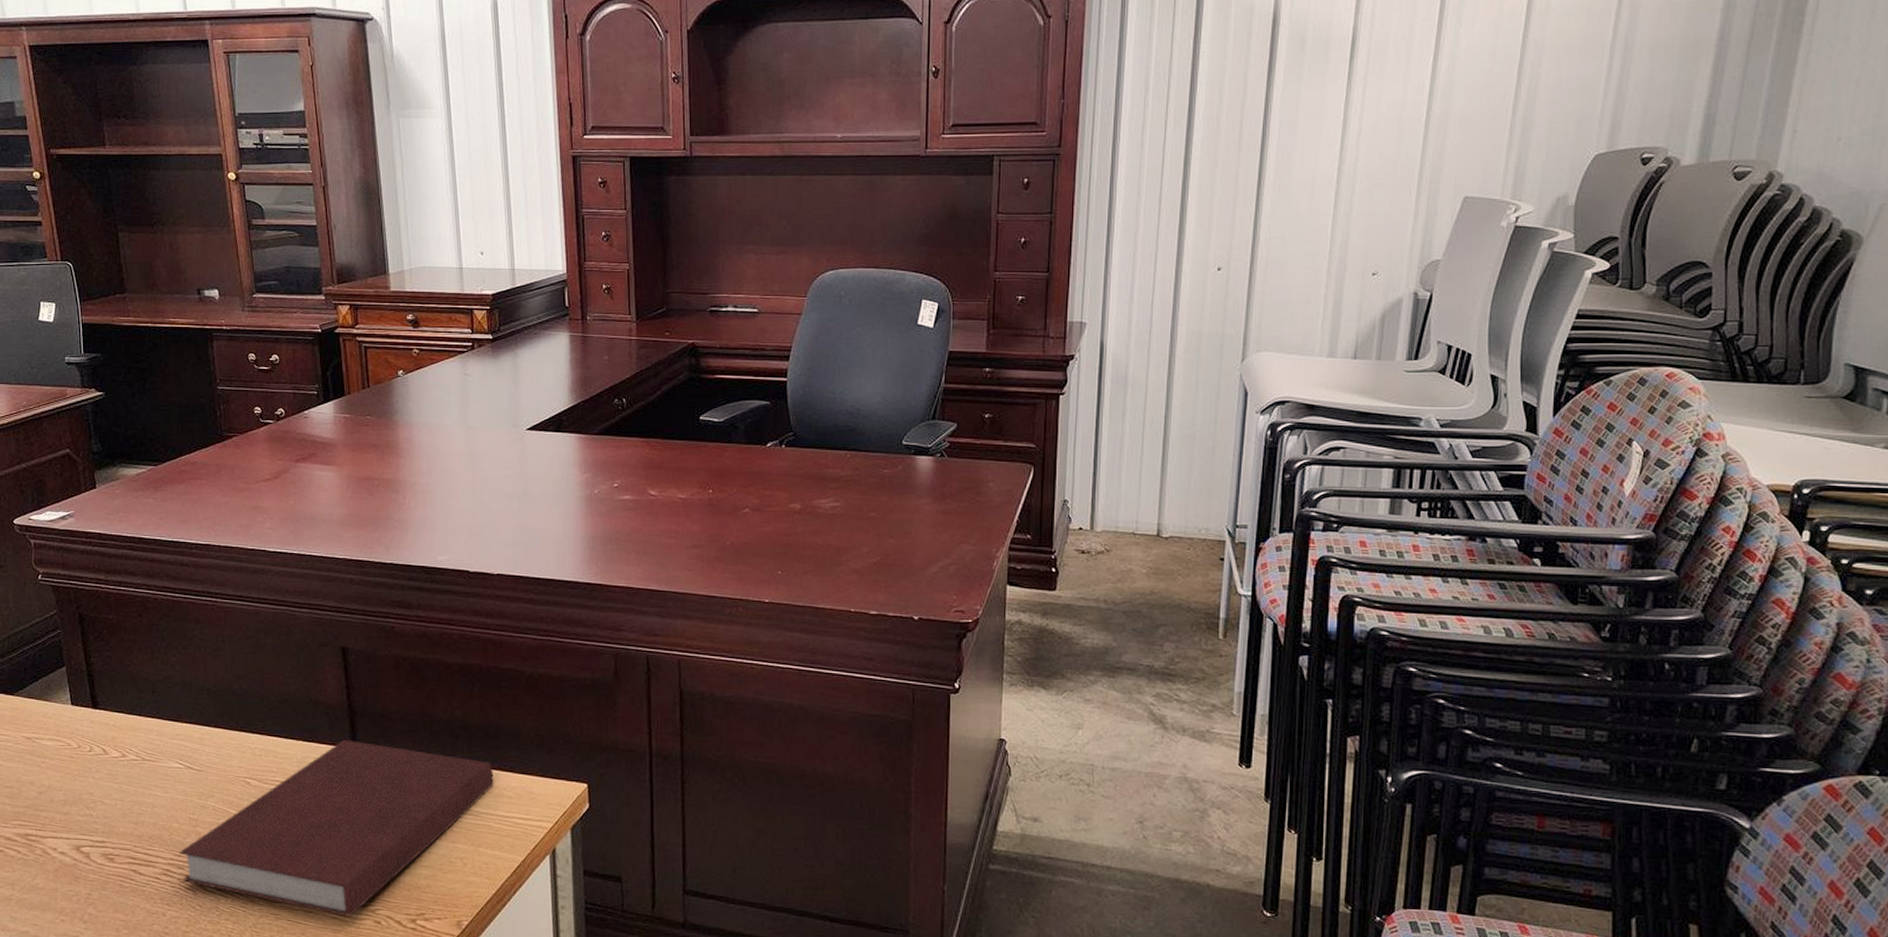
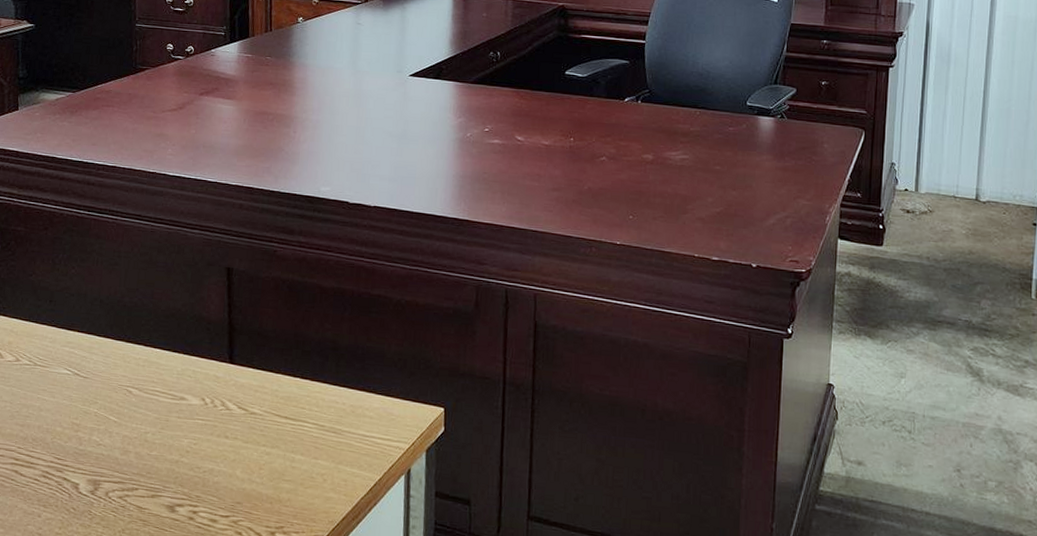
notebook: present [179,739,494,917] -> none [59,354,358,527]

